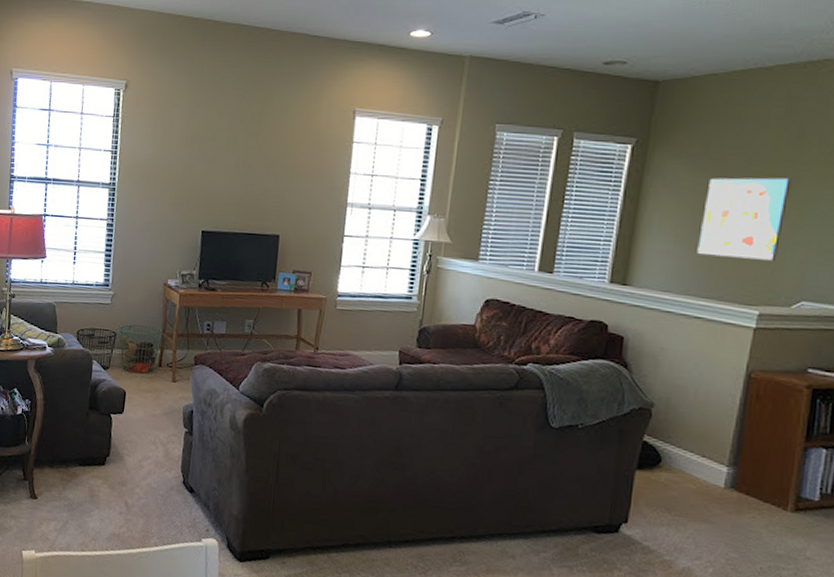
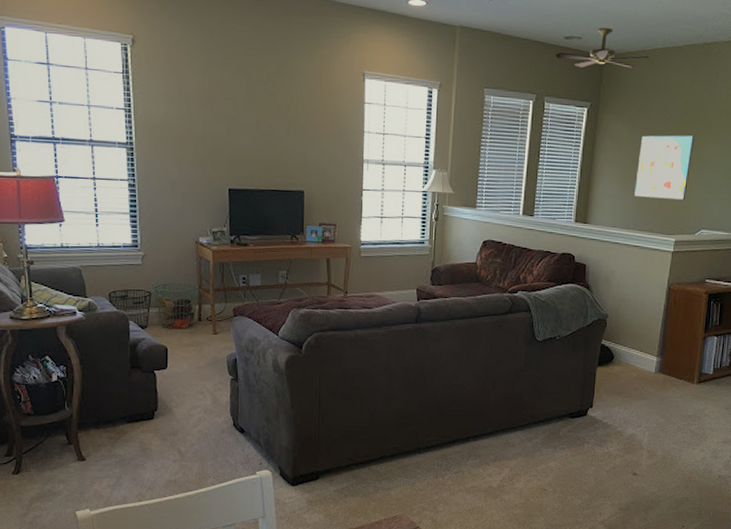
ceiling fan: none [590,48,722,97] -> present [556,27,649,68]

